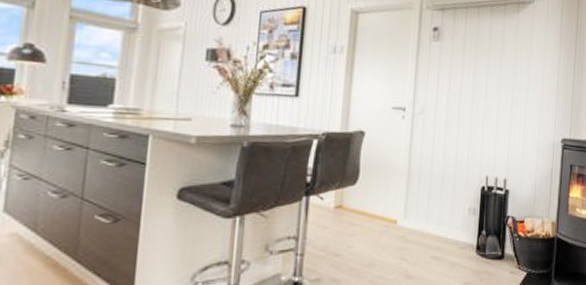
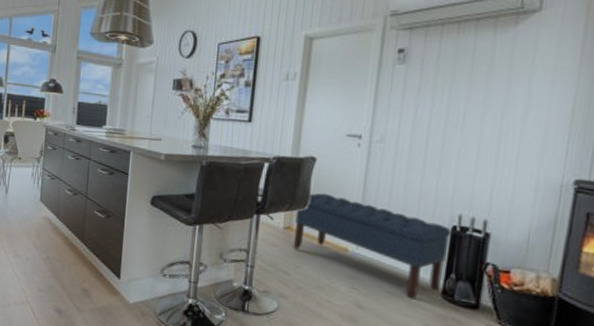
bench: none [344,167,481,260] -> present [293,193,451,300]

